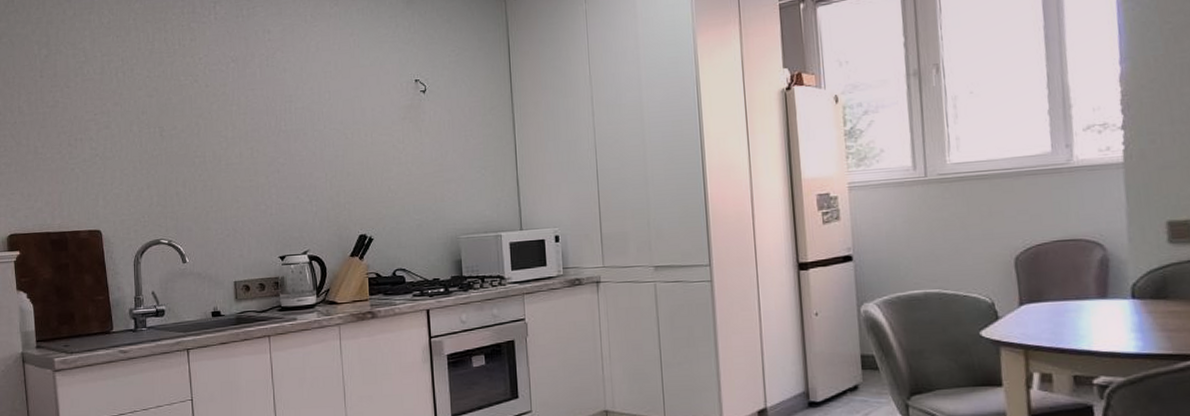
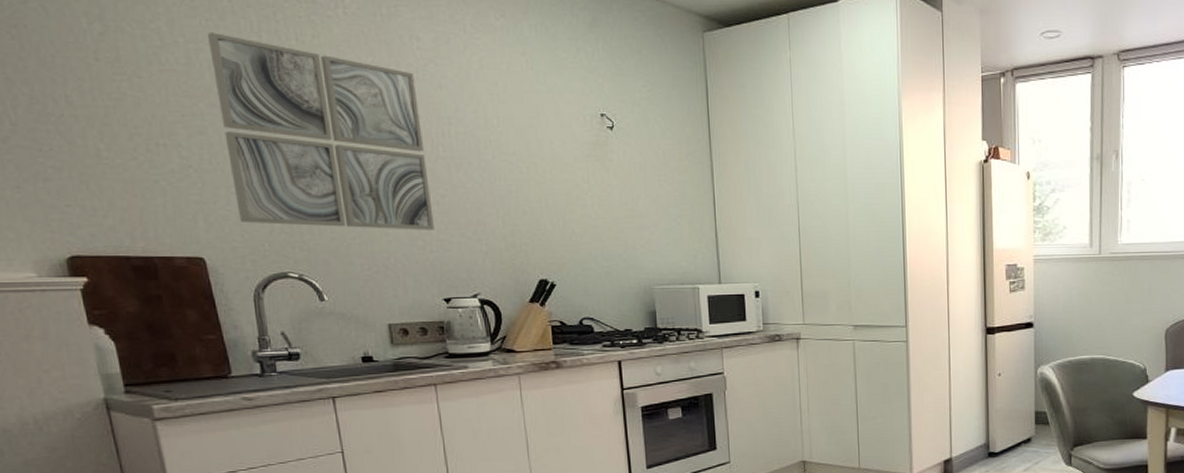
wall art: none [116,46,275,200] -> present [206,33,434,230]

